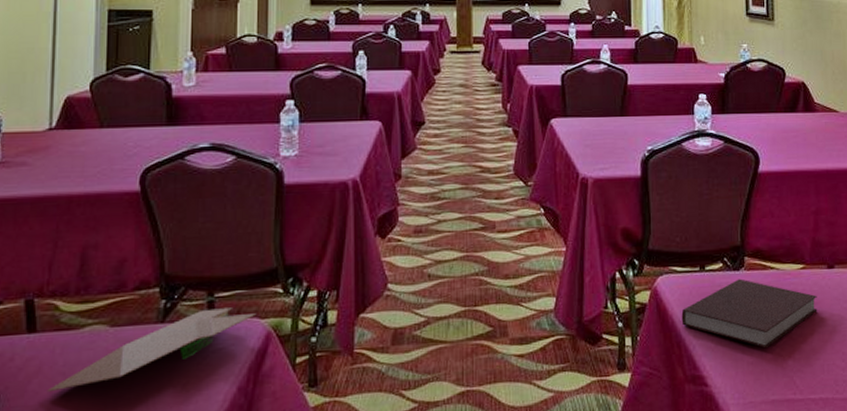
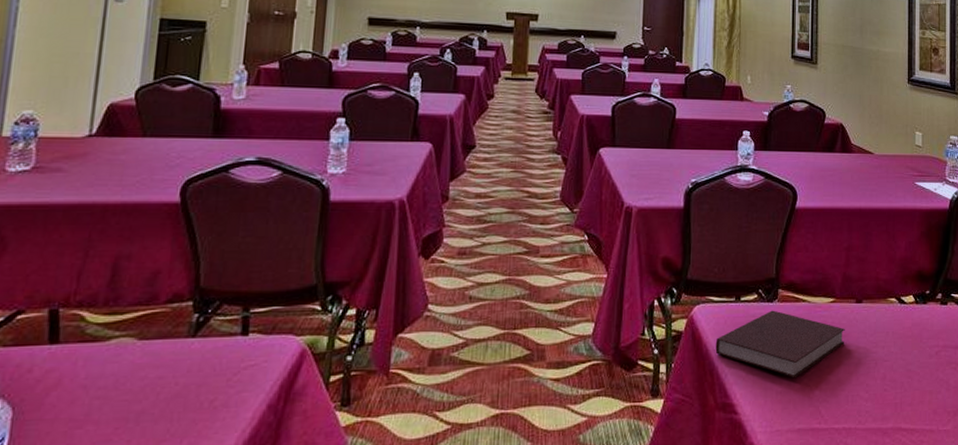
paper sheet: present [47,307,257,393] -> none [65,324,293,406]

